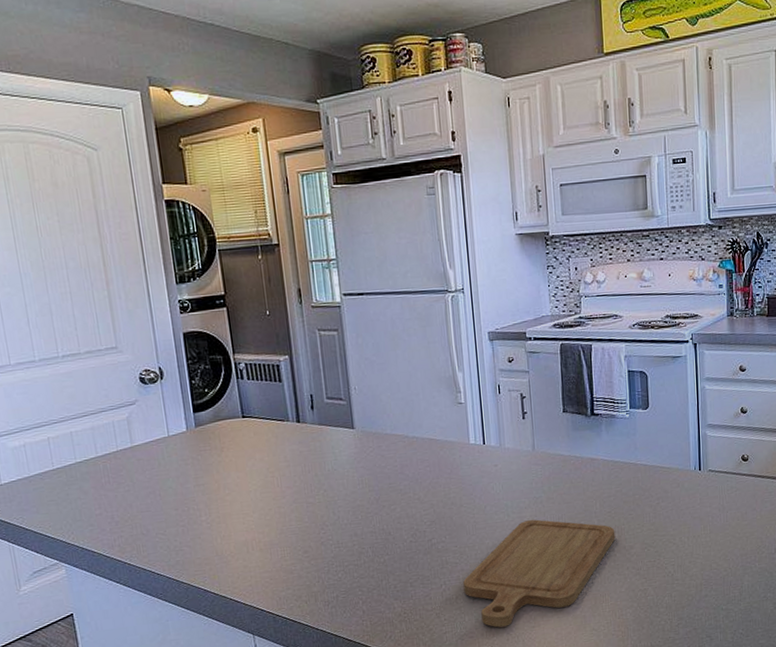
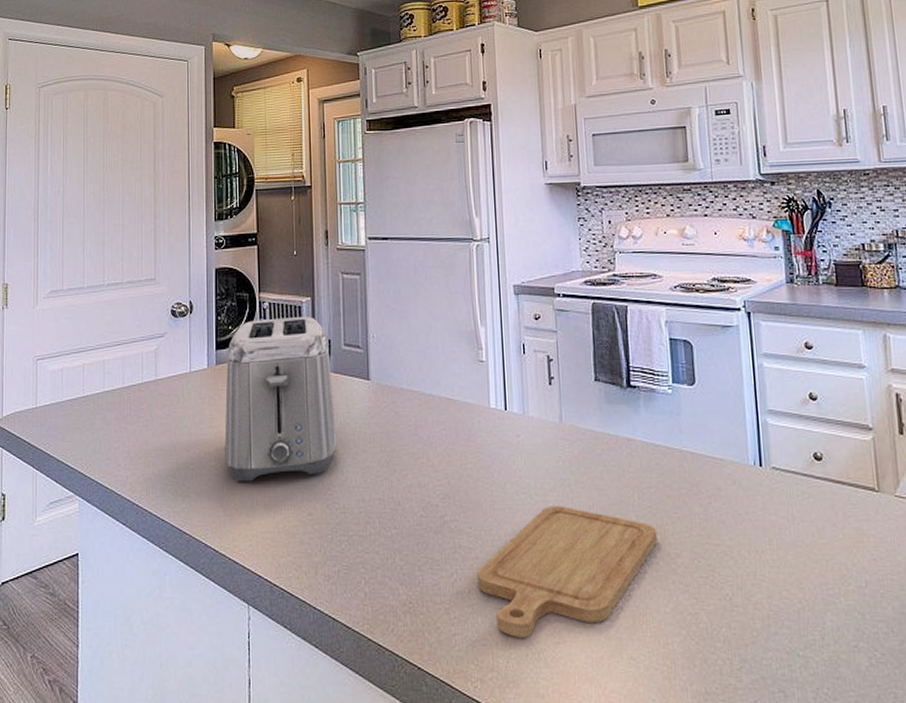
toaster: none [206,374,327,532] -> present [224,317,337,482]

